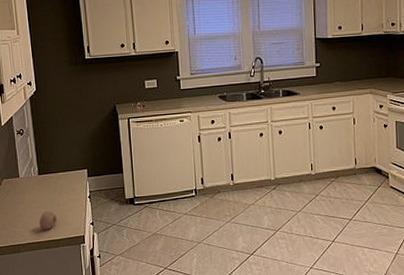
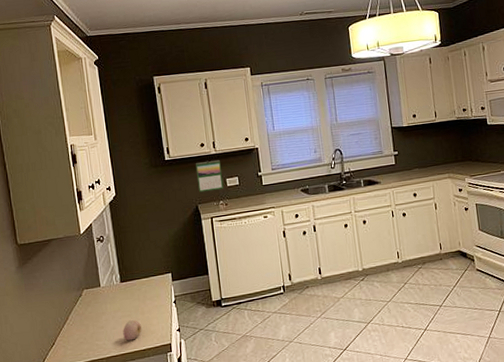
calendar: none [115,61,142,93] -> present [195,160,224,193]

